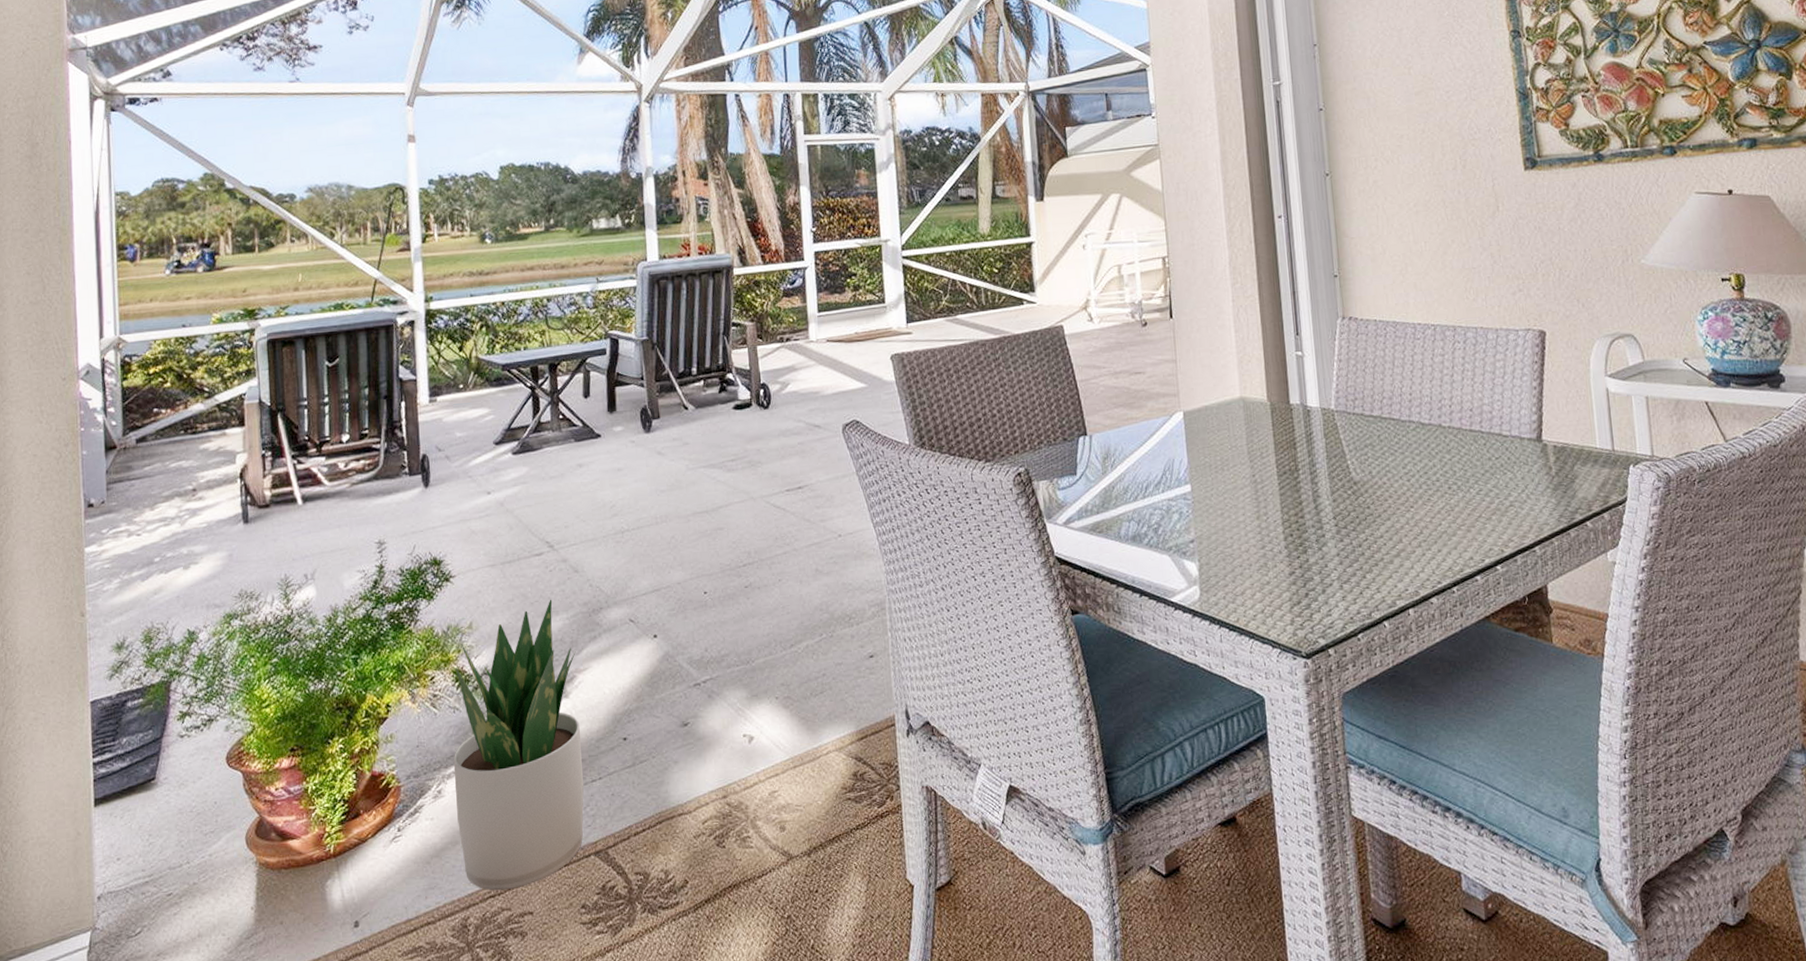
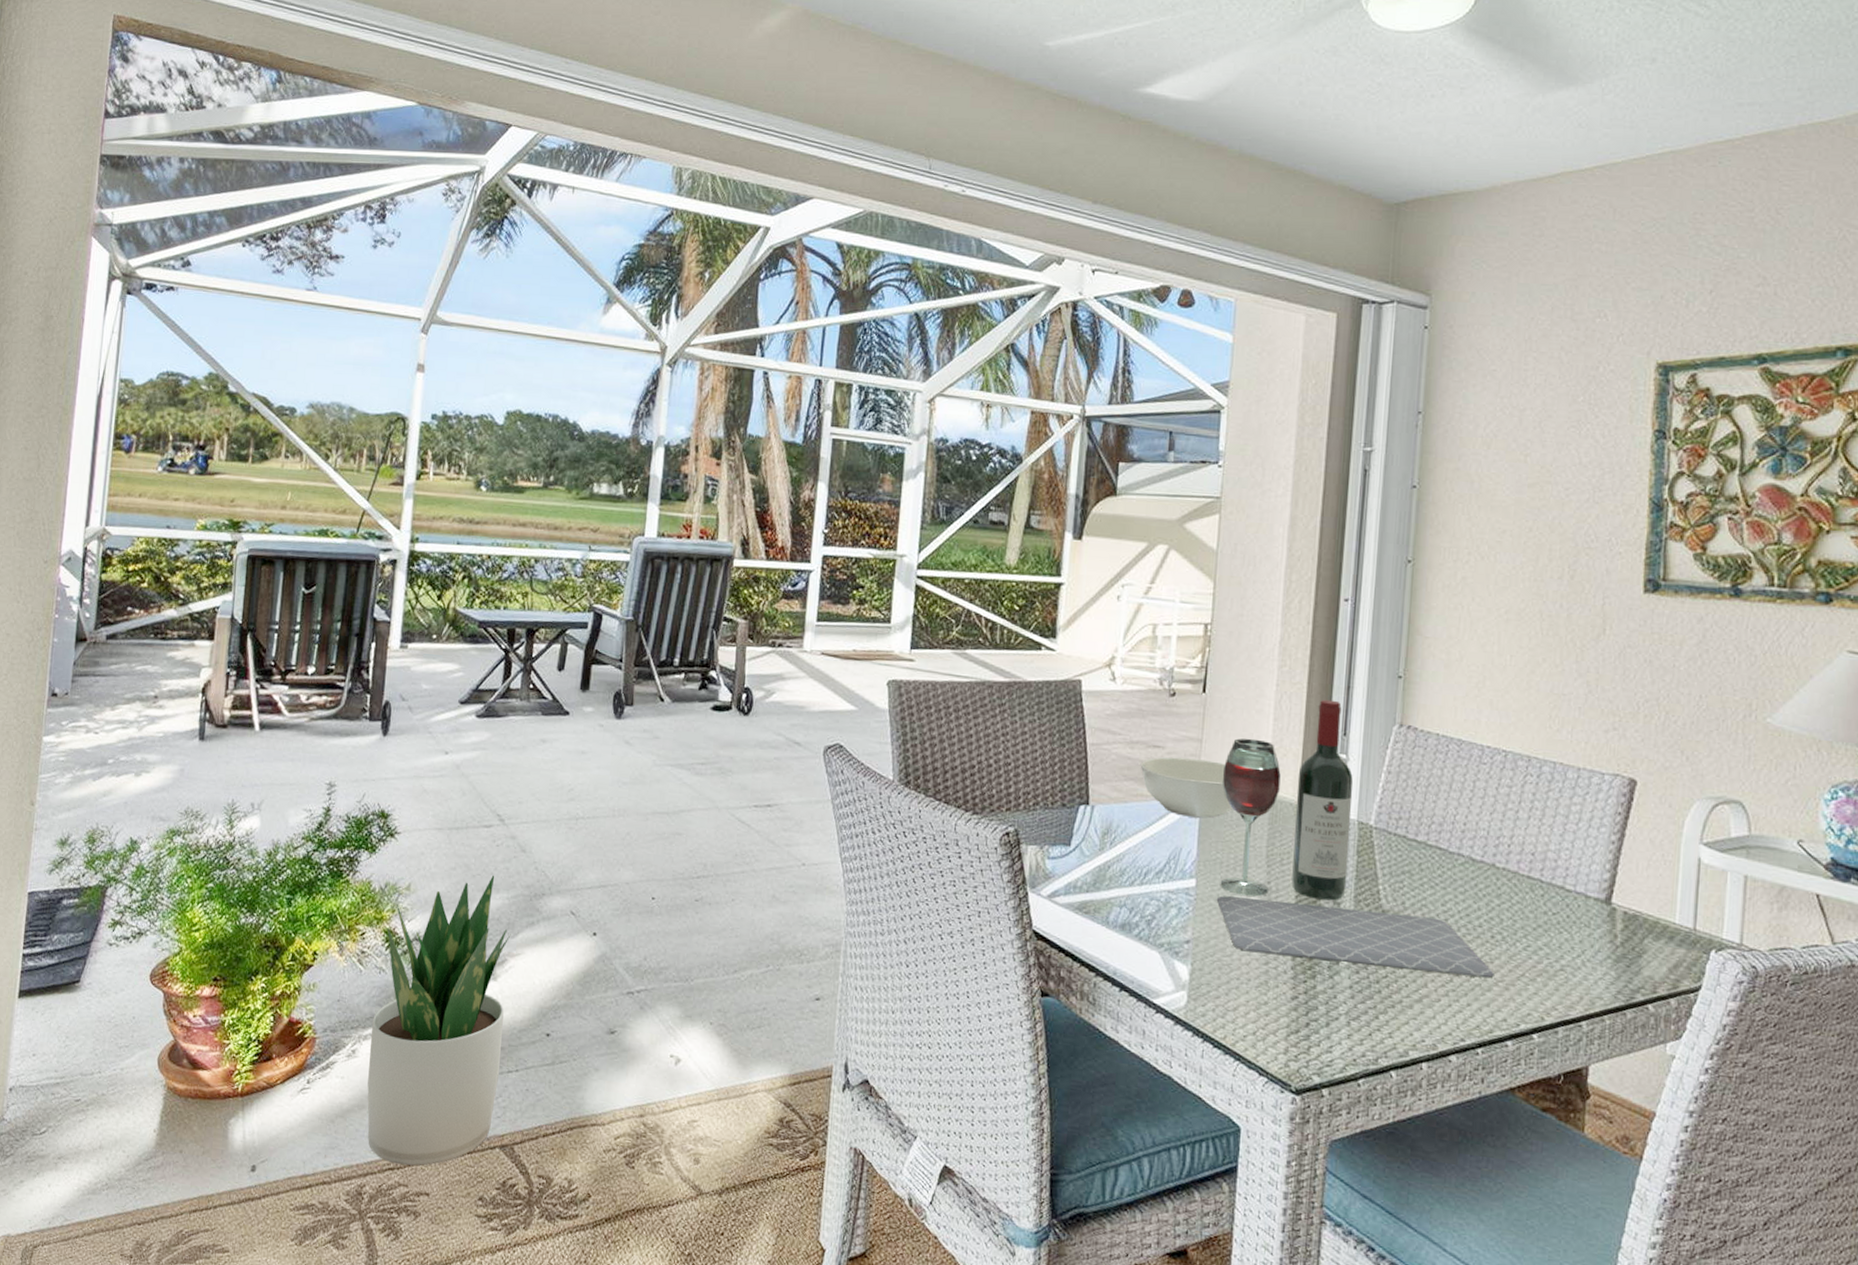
bowl: none [1126,377,1212,431] -> present [1140,757,1233,819]
wineglass: none [1198,351,1254,492] -> present [1220,738,1281,897]
placemat: none [1211,480,1456,541] -> present [1216,895,1494,979]
wine bottle: none [1263,305,1321,483] -> present [1291,699,1354,901]

